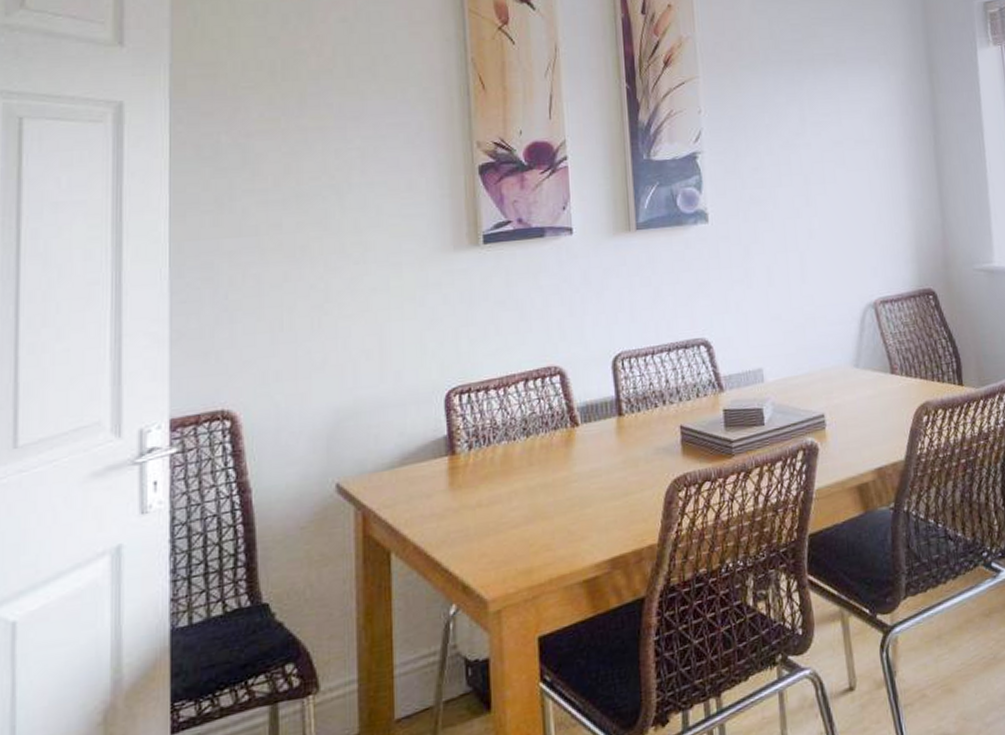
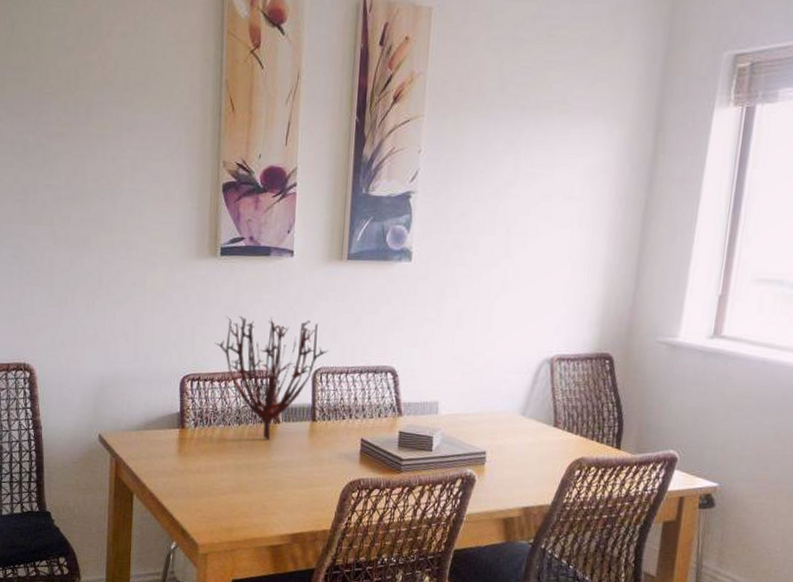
plant: none [486,301,628,448] -> present [214,316,329,439]

